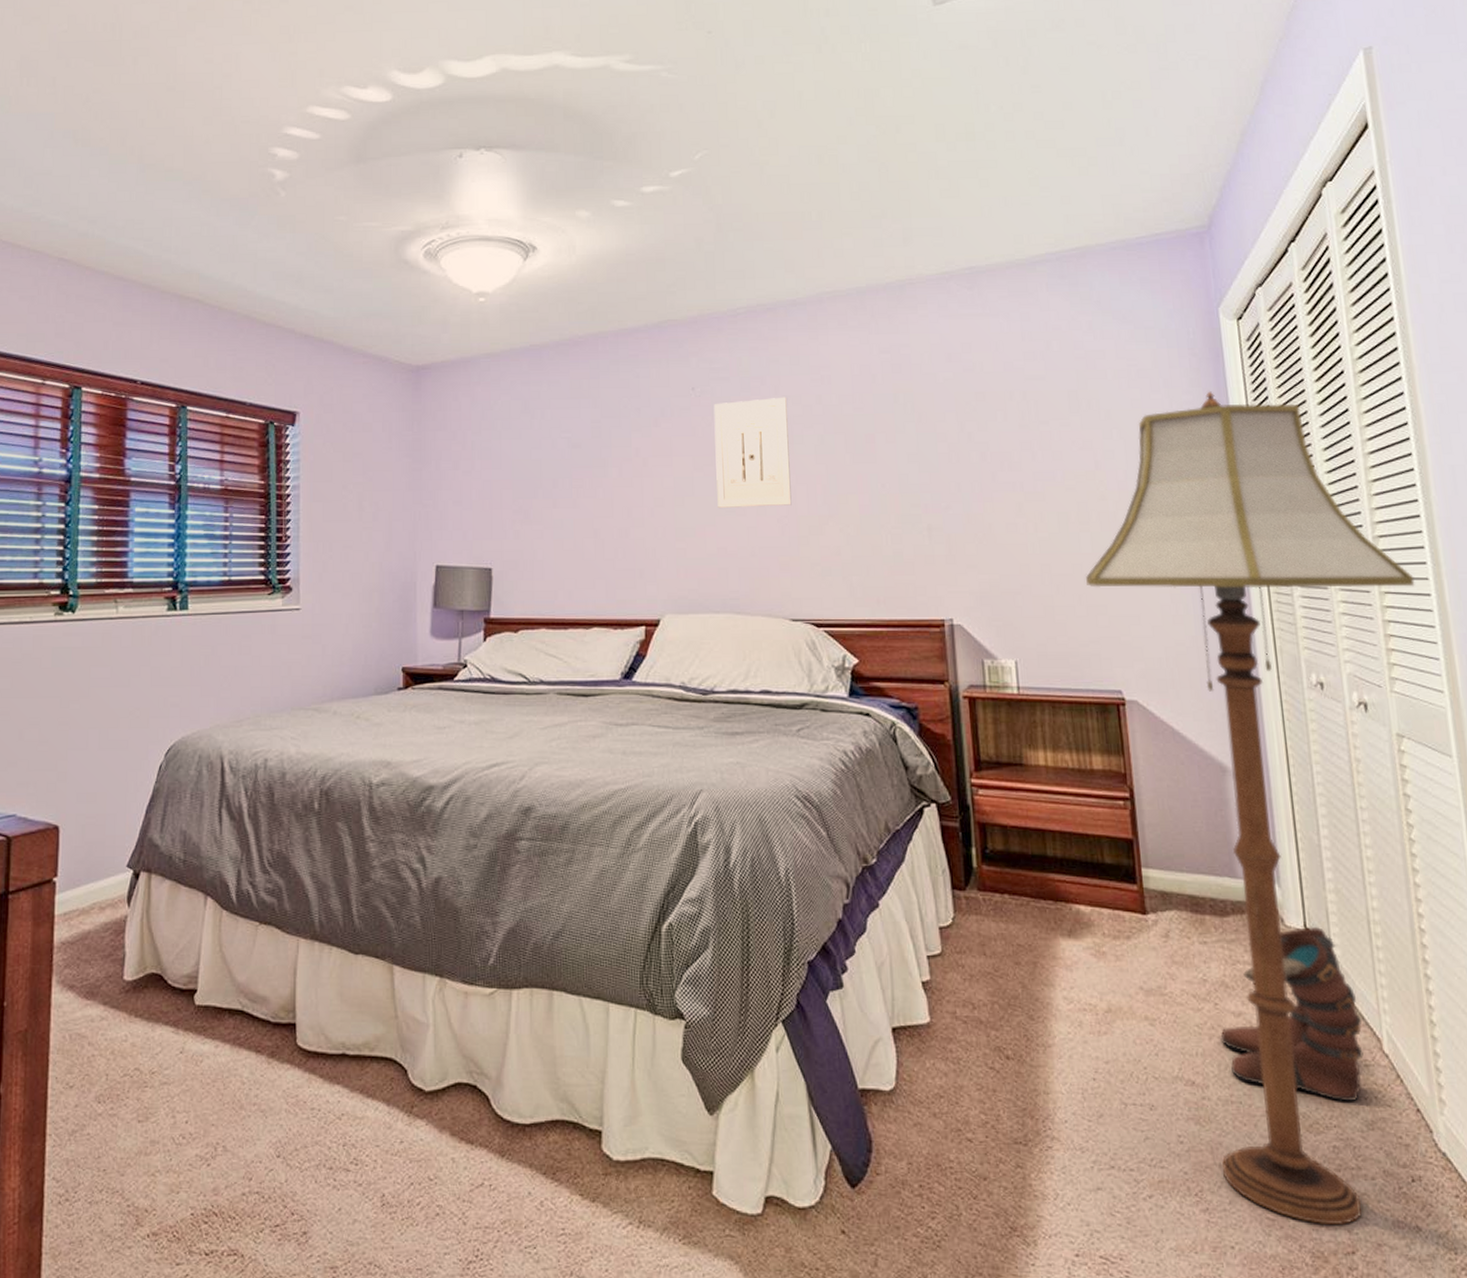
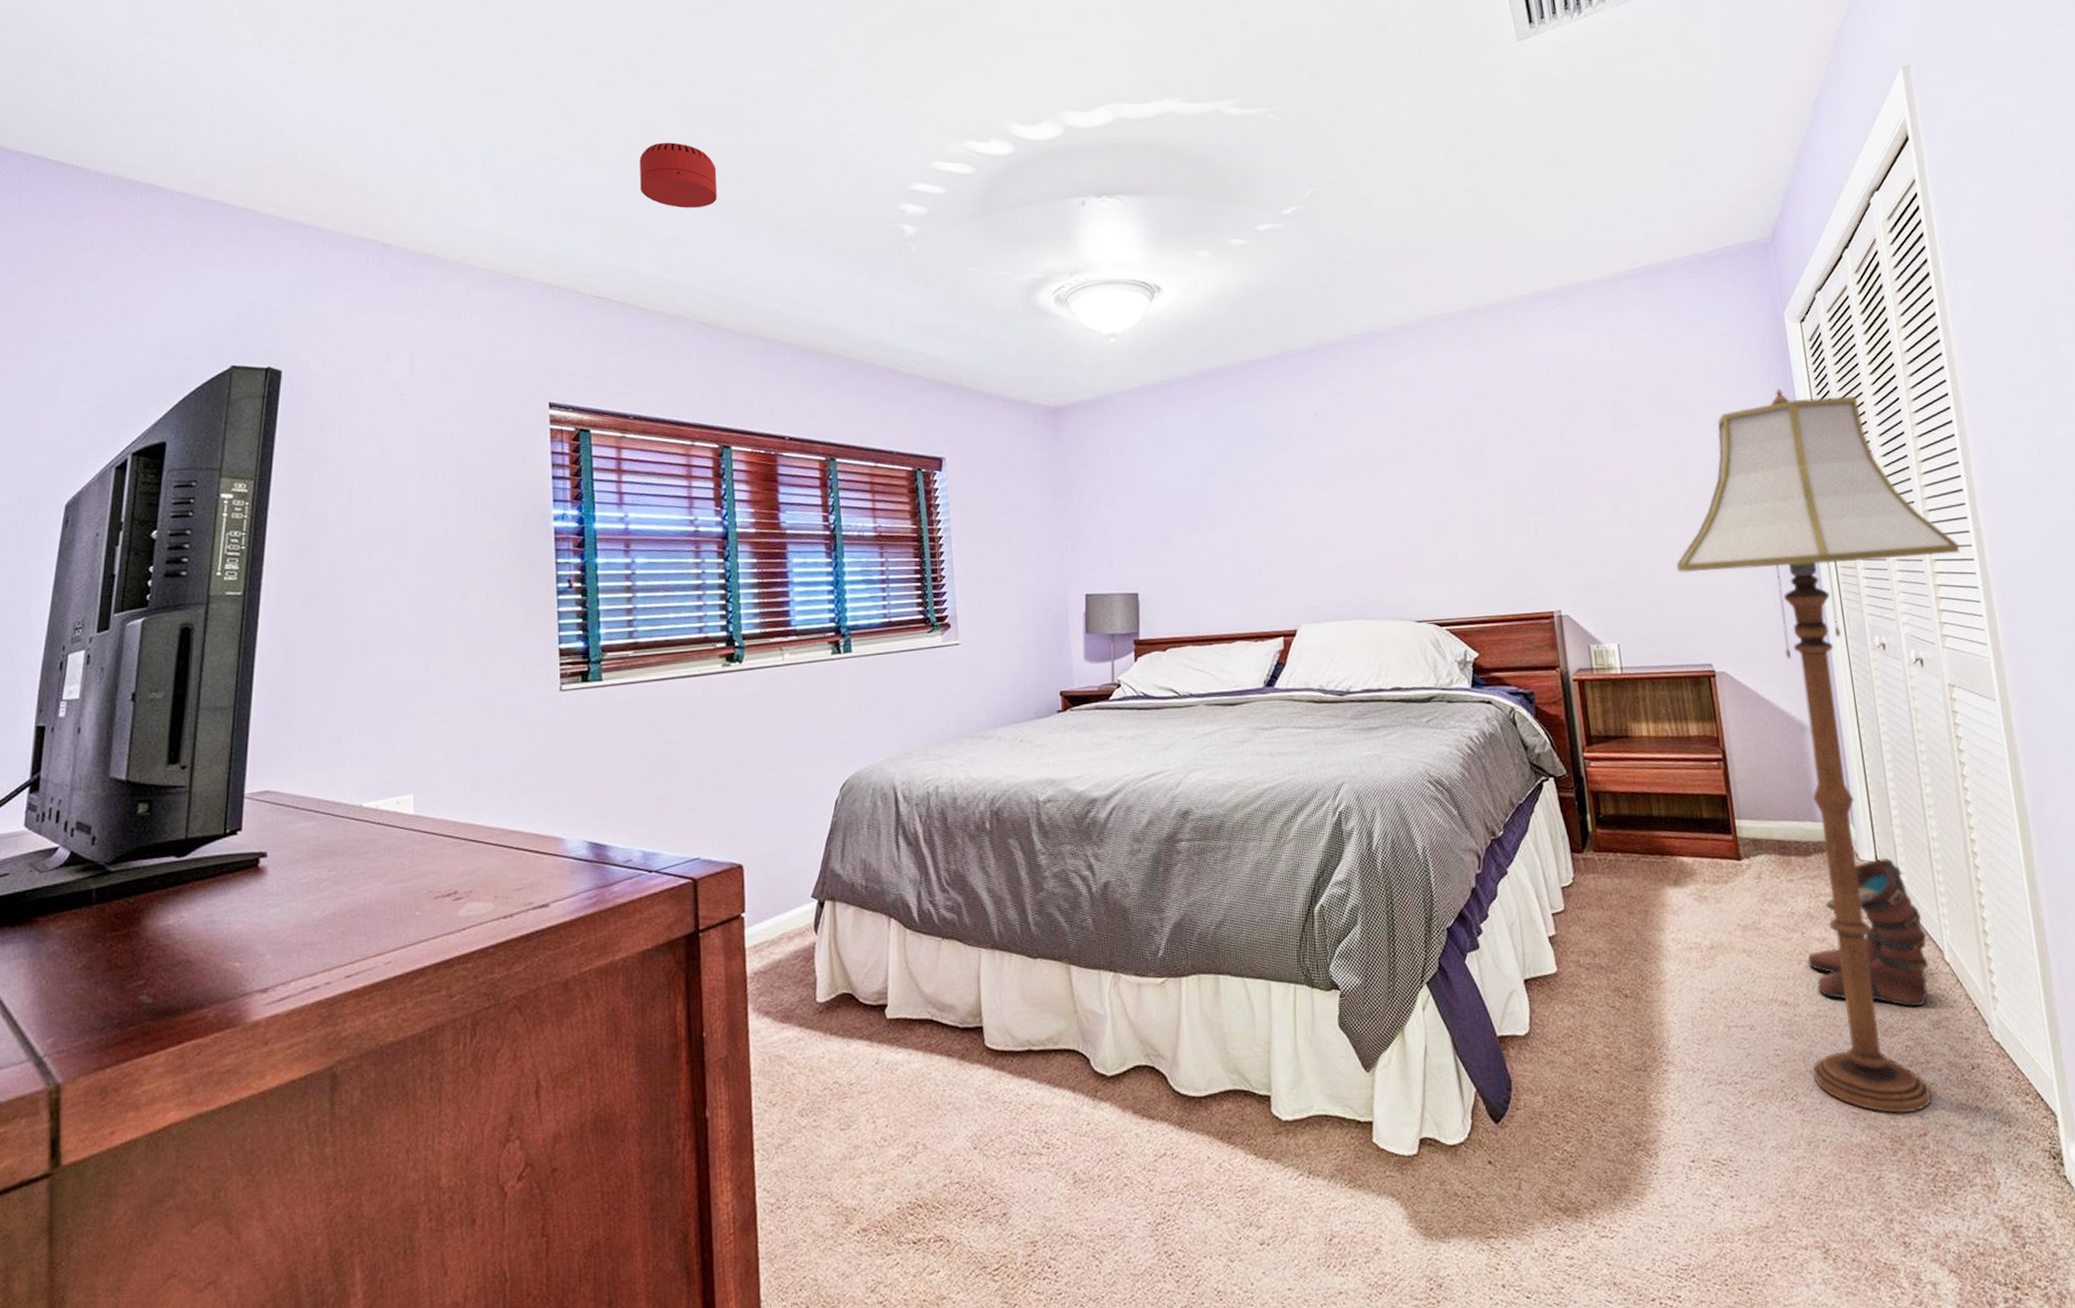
smoke detector: none [13,75,90,143] -> present [639,142,718,209]
wall art: present [713,397,792,508] -> none [1335,416,1411,523]

